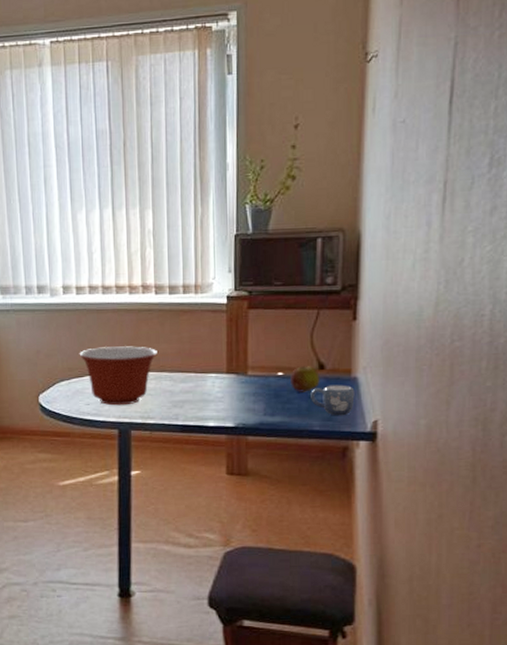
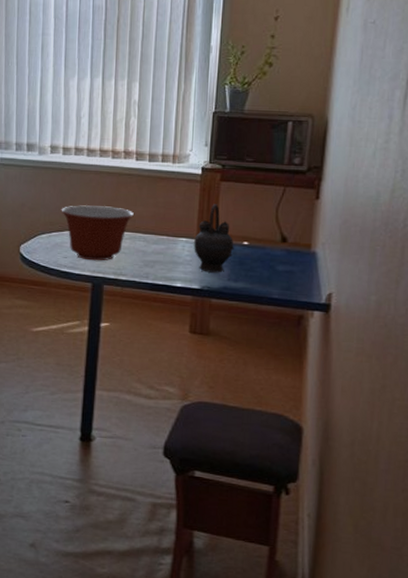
teapot: none [224,334,269,409] -> present [194,204,235,273]
fruit: present [290,365,321,392] -> none [254,237,283,262]
mug: present [311,384,355,416] -> none [272,257,313,287]

